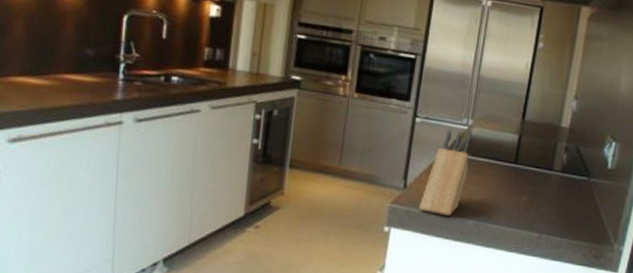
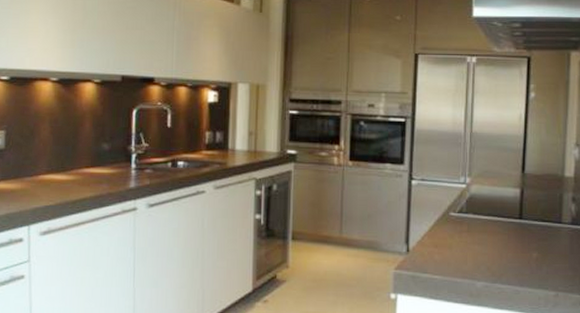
knife block: present [418,129,473,217] -> none [423,189,472,279]

